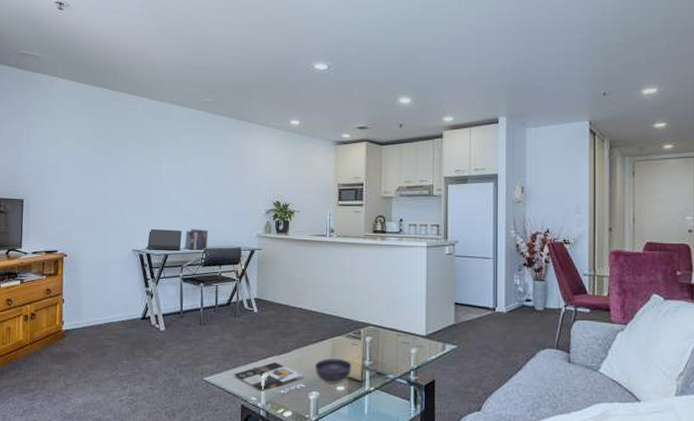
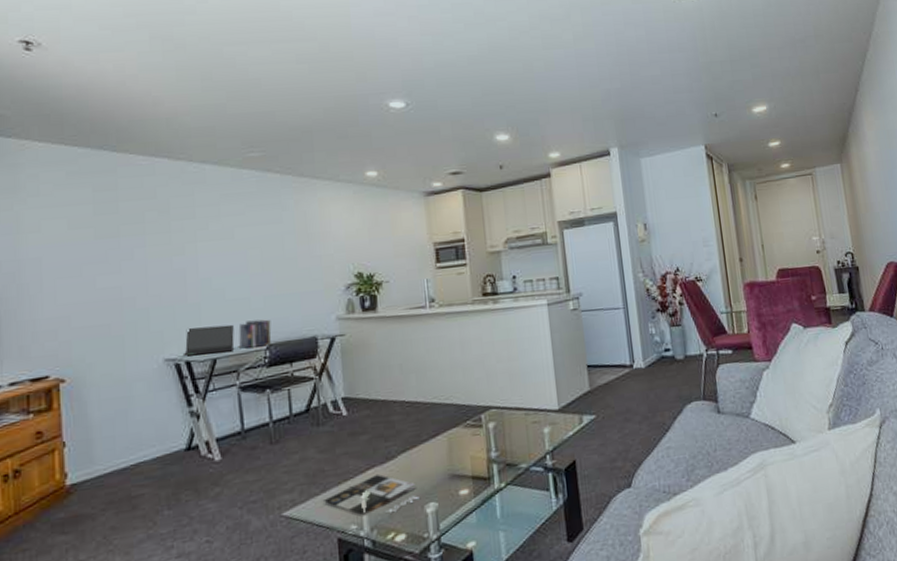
bowl: present [314,359,352,383] -> none [428,455,475,489]

